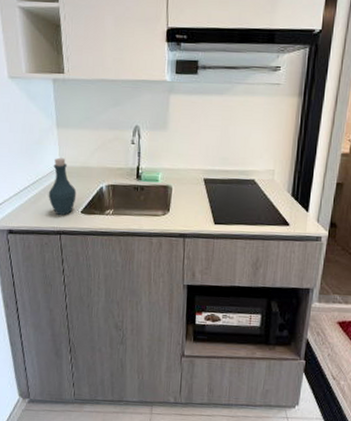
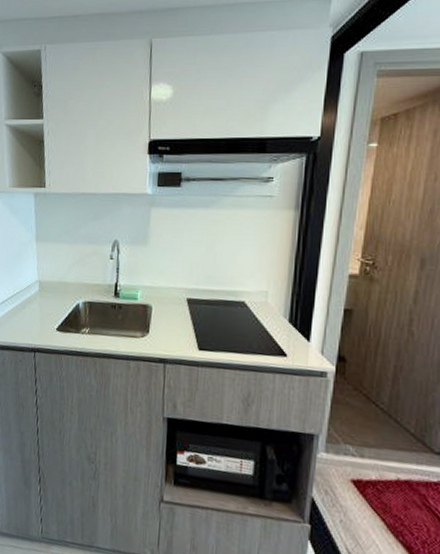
bottle: present [48,157,77,216] -> none [24,271,53,333]

